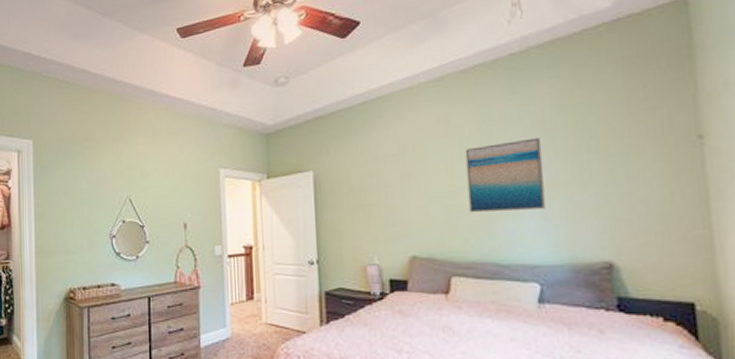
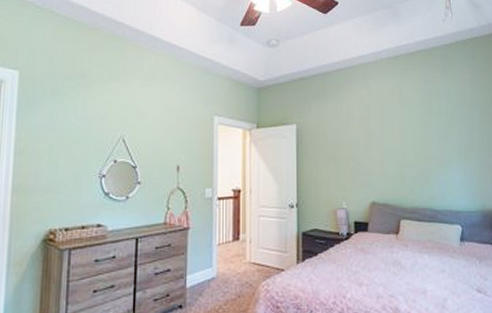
wall art: present [465,137,545,213] -> none [412,111,465,168]

